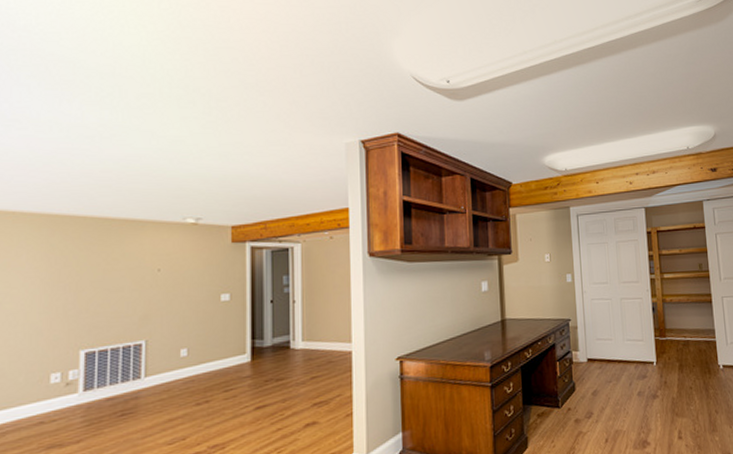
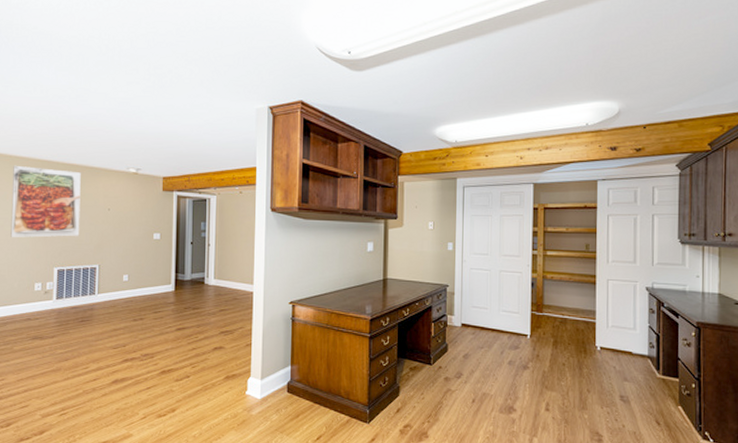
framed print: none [13,223,118,317] -> present [10,165,81,238]

